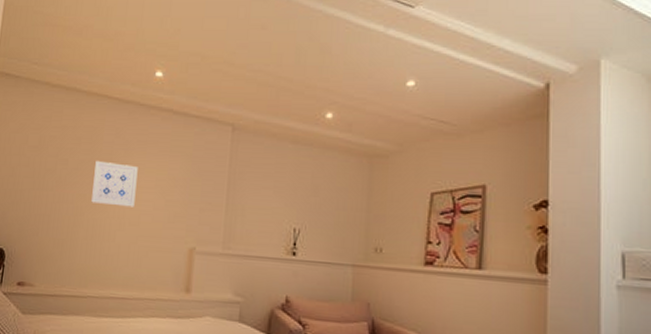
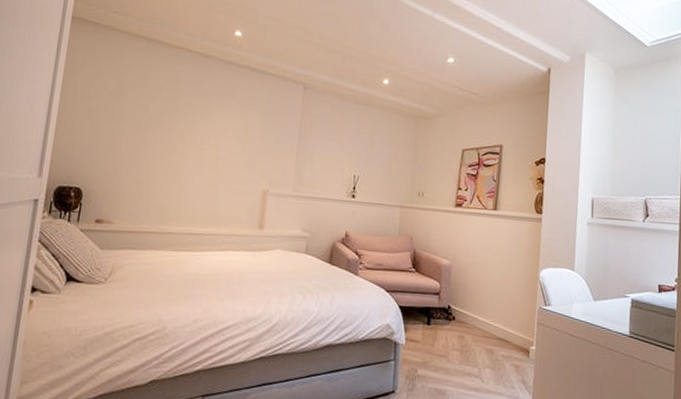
wall art: present [91,160,138,207] -> none [171,108,217,153]

